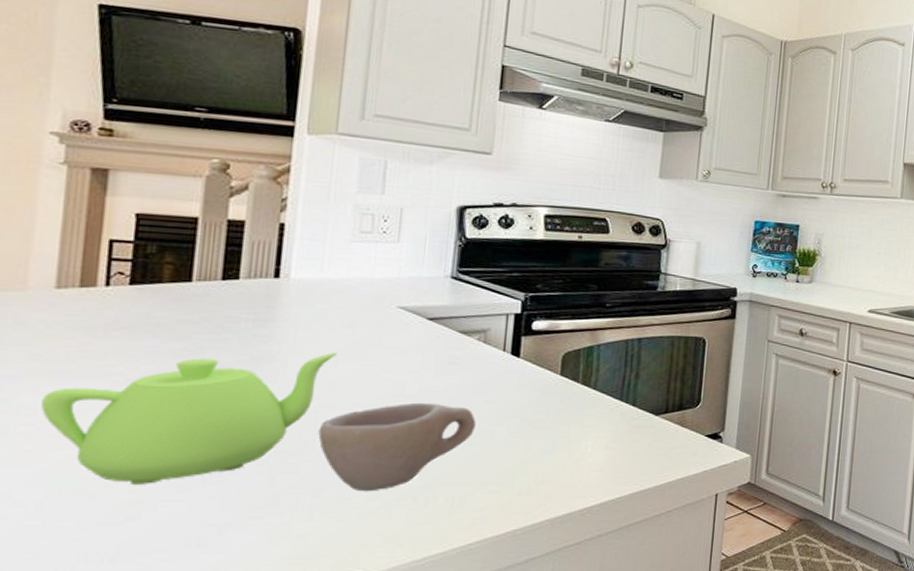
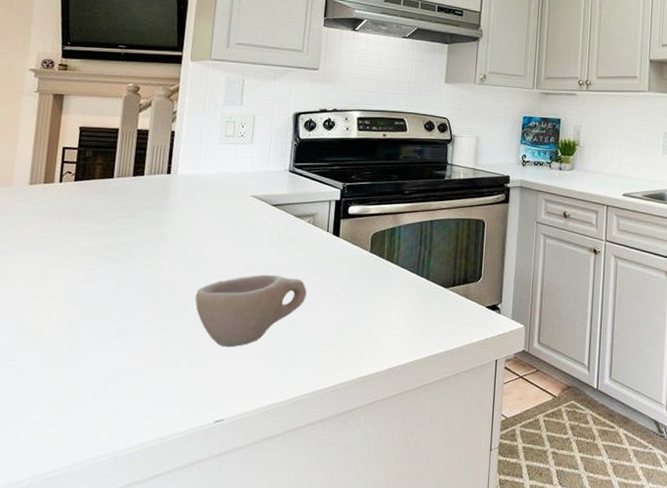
teapot: present [41,352,337,484] -> none [18,232,209,336]

